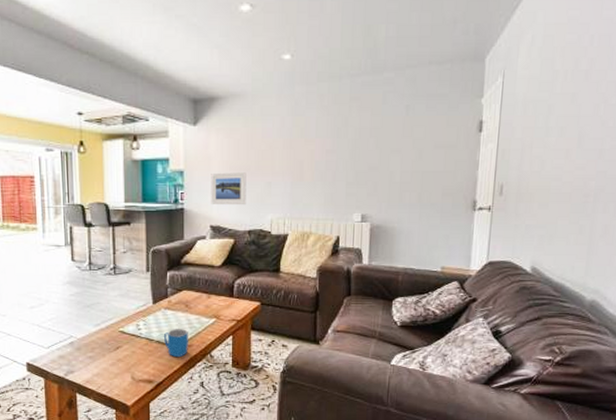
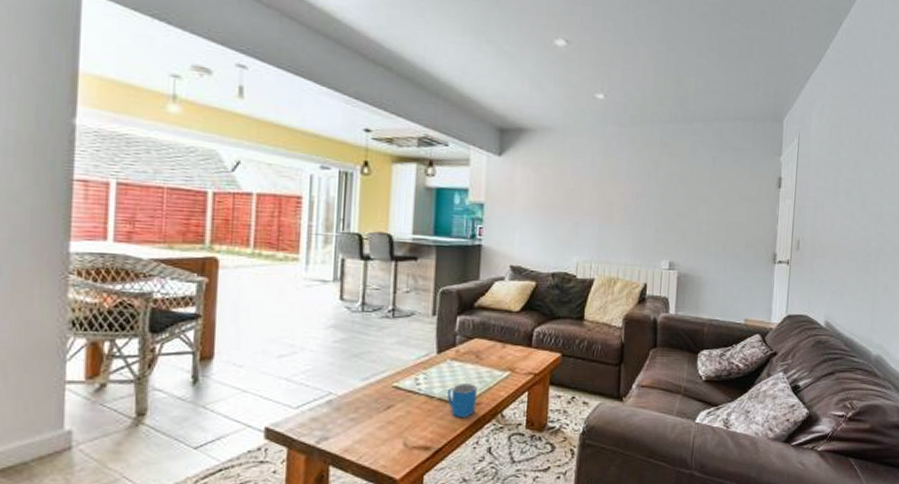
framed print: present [211,172,246,206] -> none [512,208,553,246]

